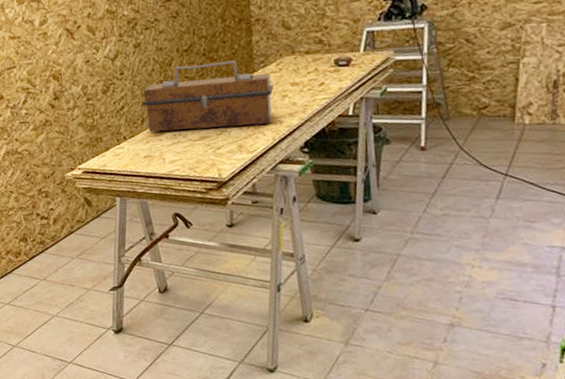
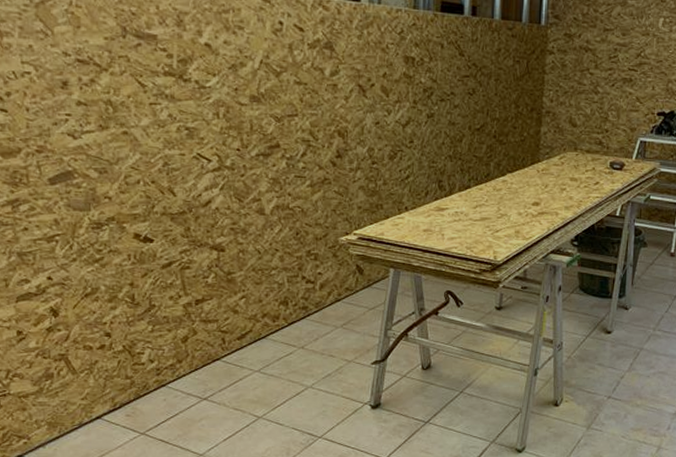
toolbox: present [141,60,274,132] -> none [428,143,555,214]

